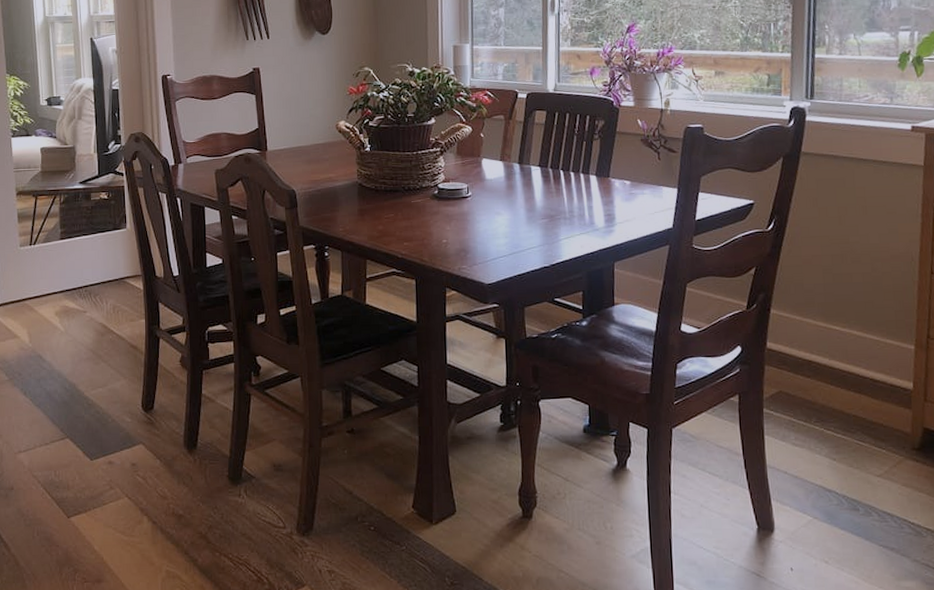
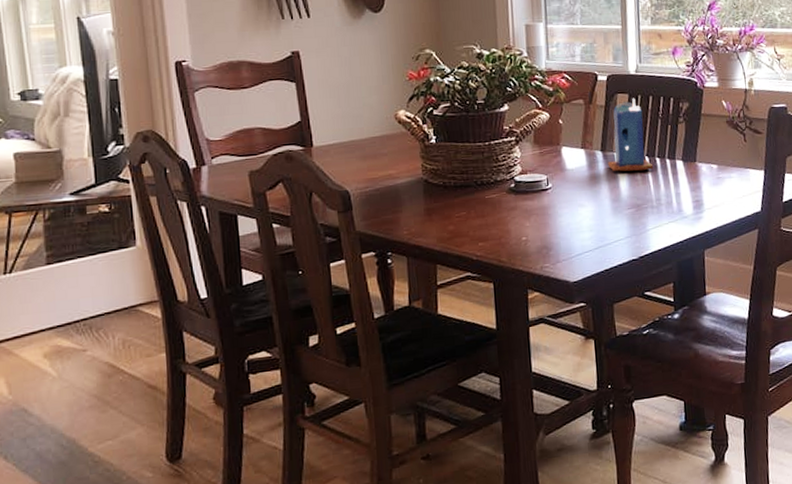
candle: none [524,114,568,184] -> present [608,97,654,172]

